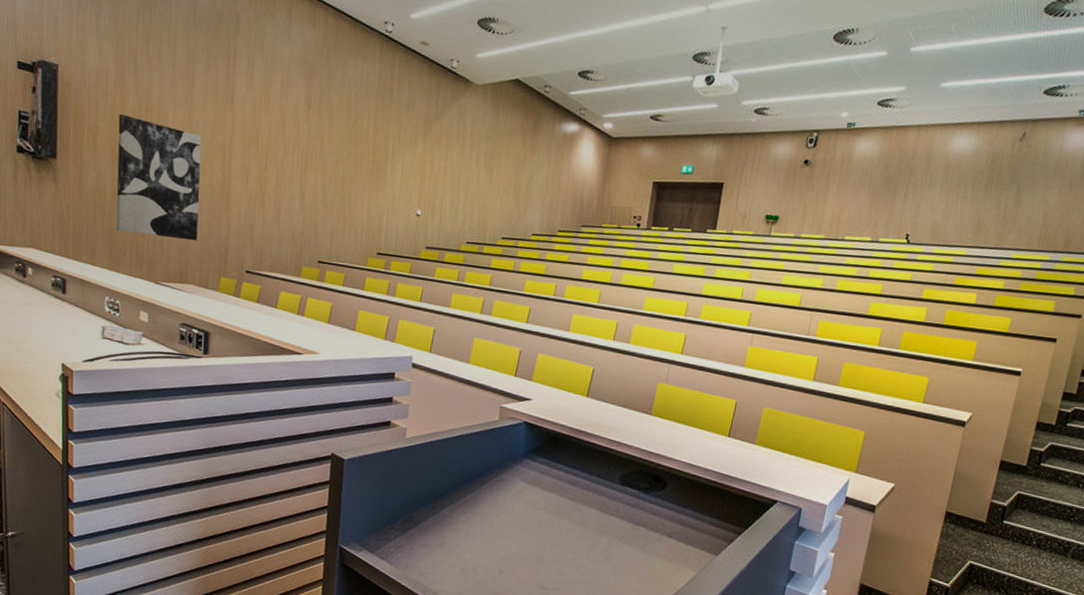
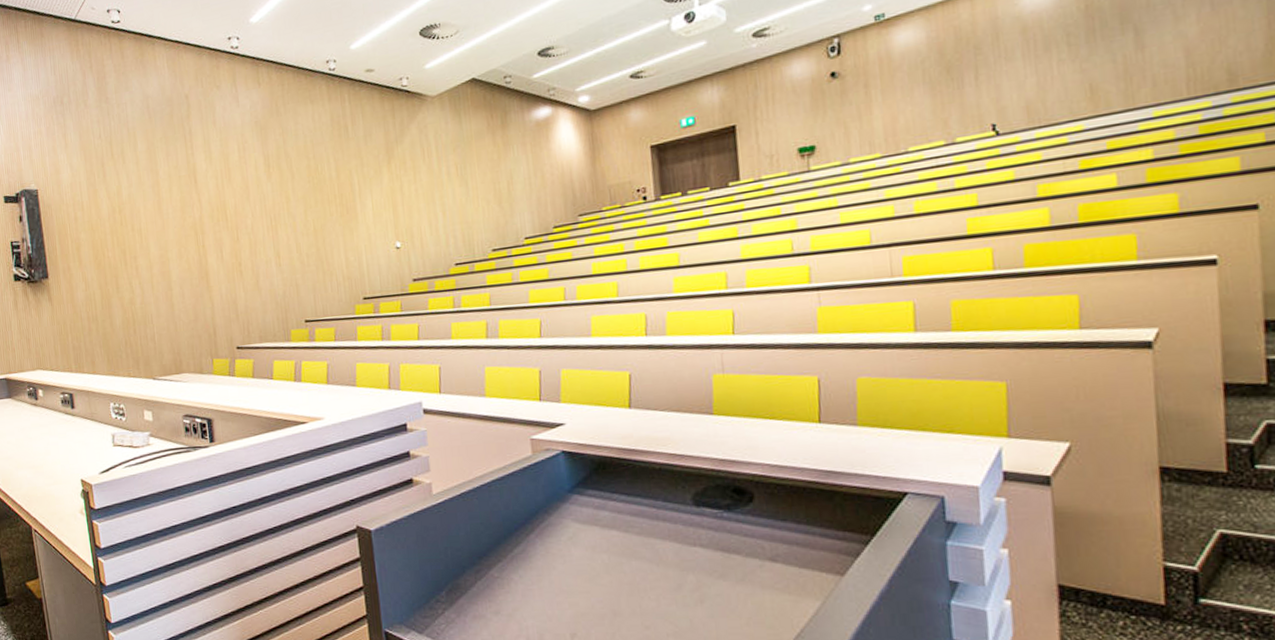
wall art: present [116,113,202,241] -> none [96,220,185,335]

